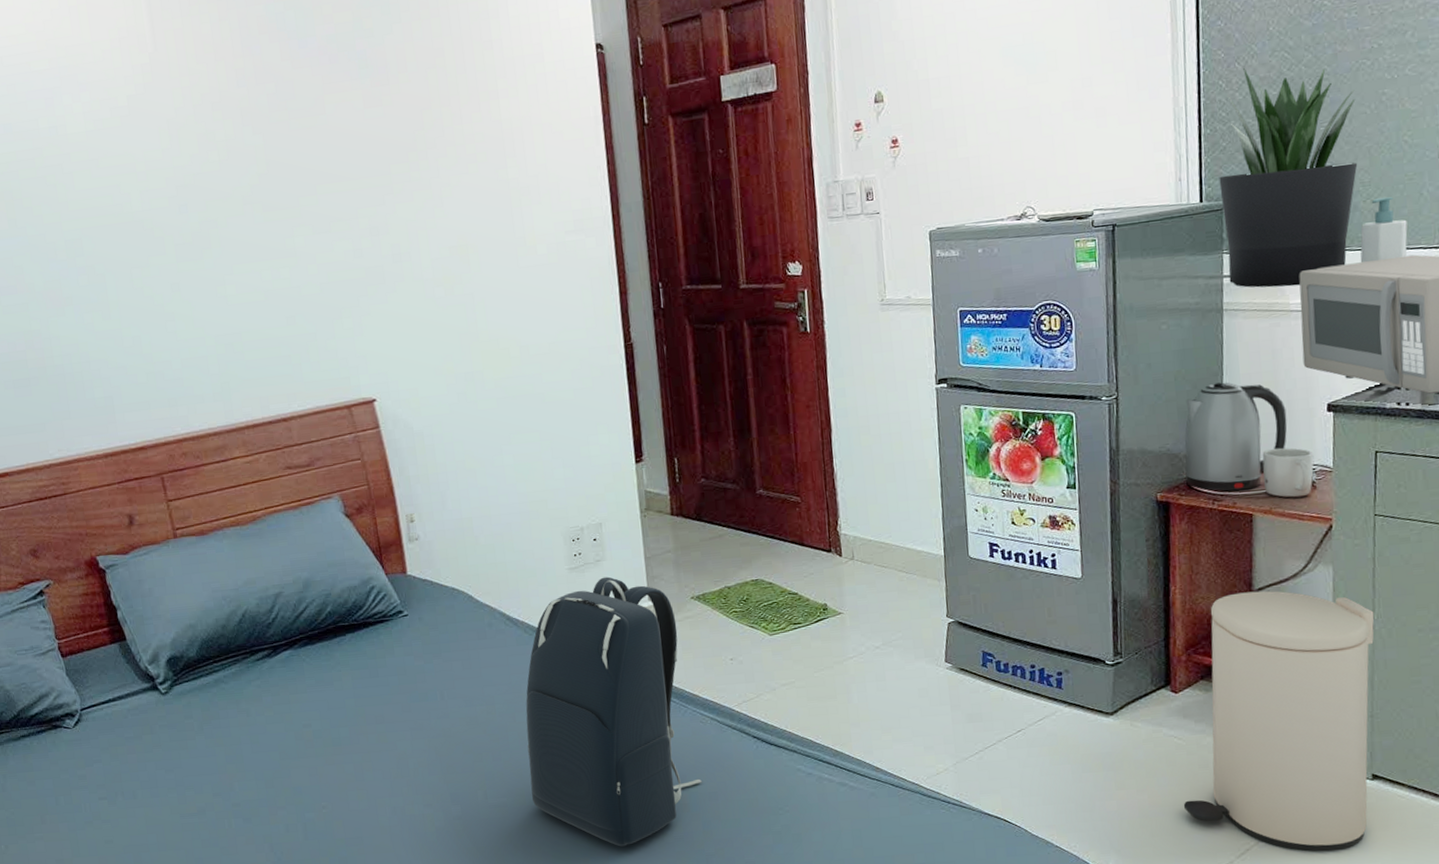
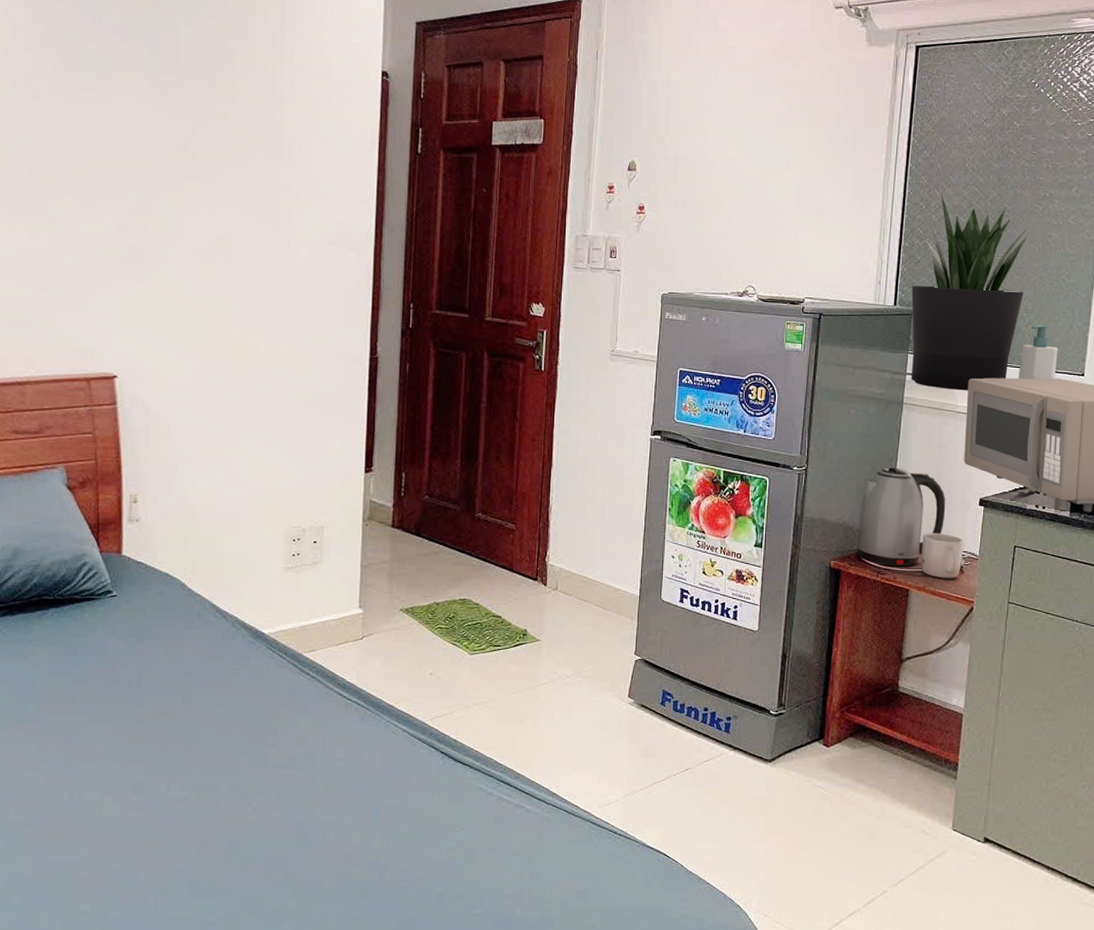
backpack: present [525,576,702,847] -> none [215,580,386,851]
pedal bin: present [1183,590,1375,852] -> none [822,660,1000,906]

